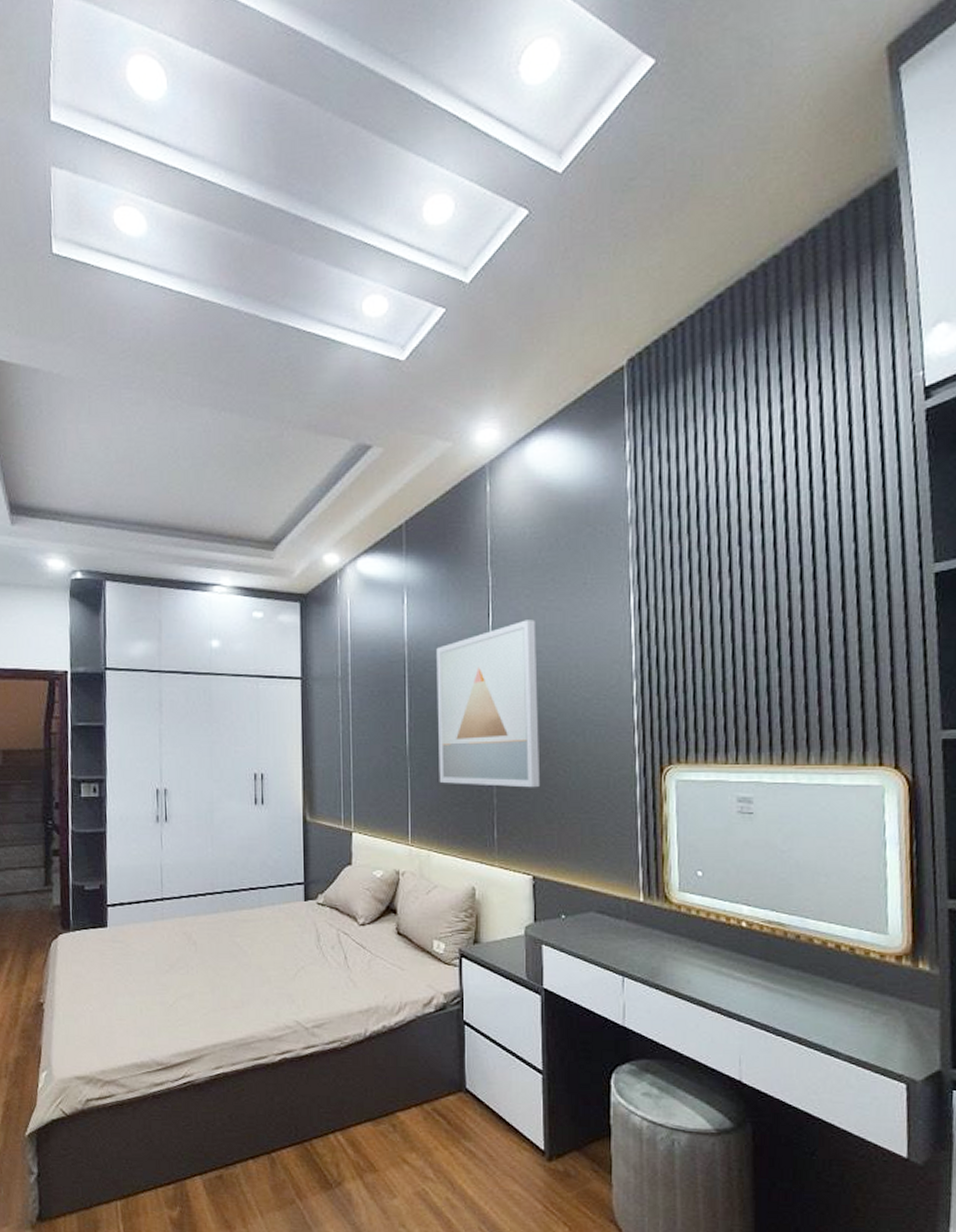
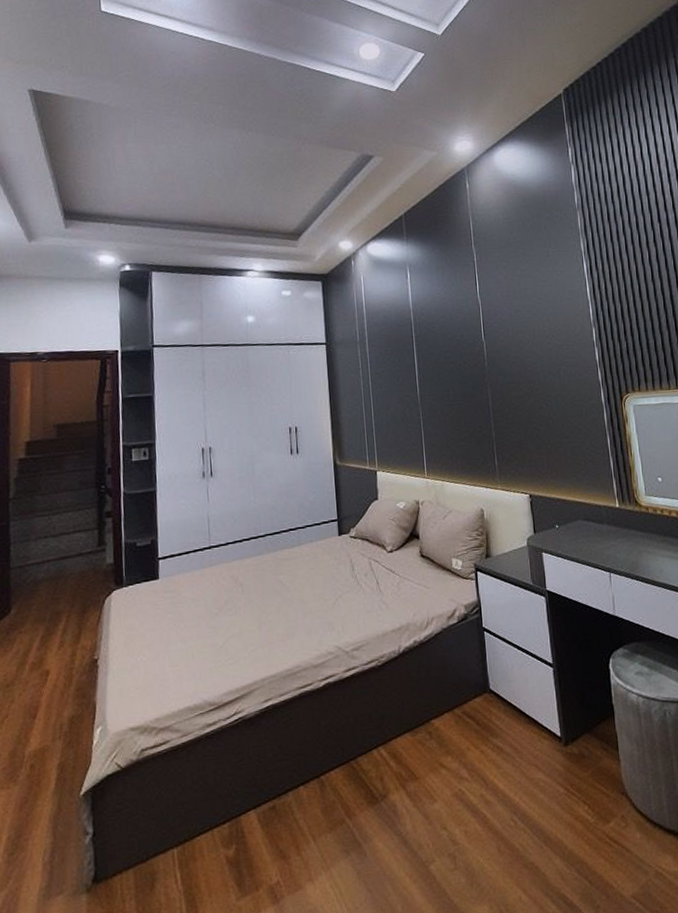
wall art: present [436,619,541,788] -> none [436,285,529,423]

